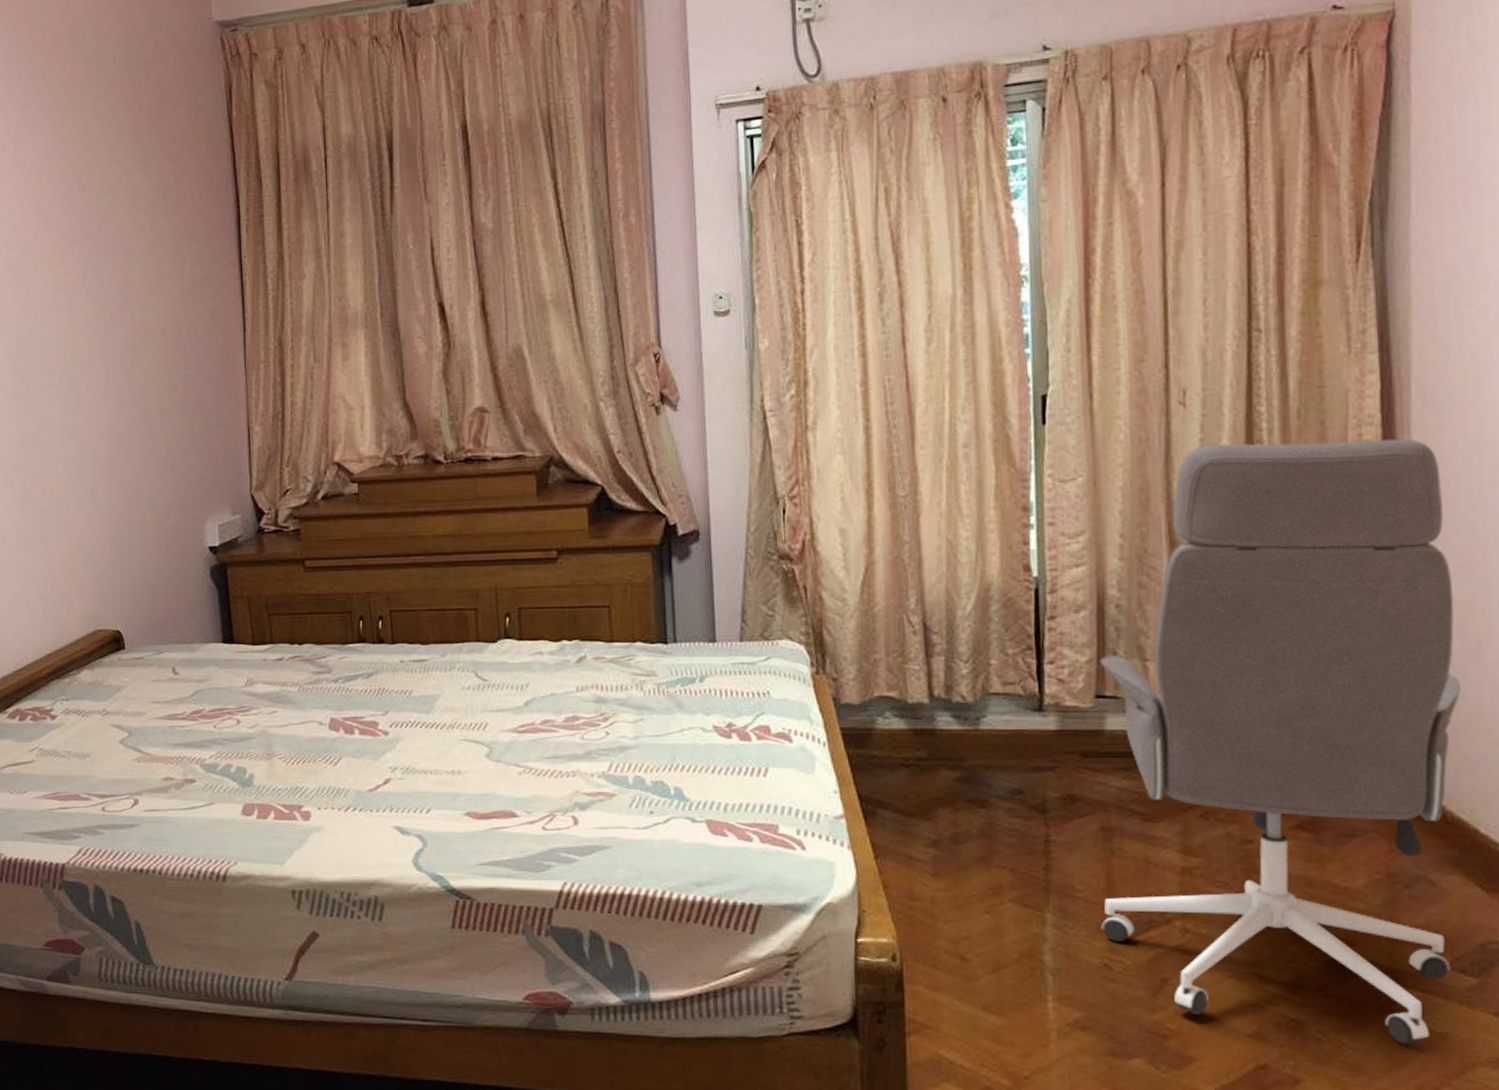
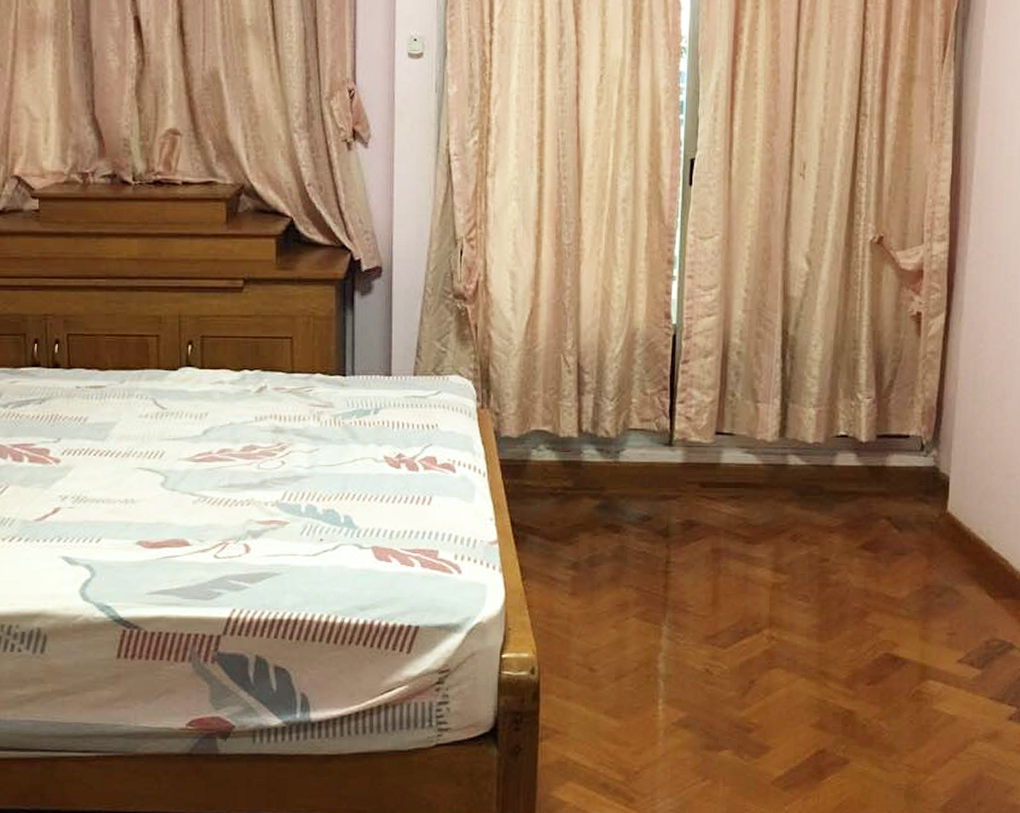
office chair: present [1100,438,1461,1044] -> none [706,213,990,726]

